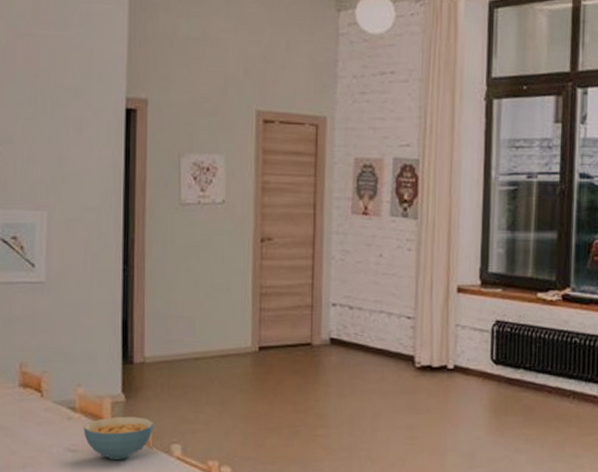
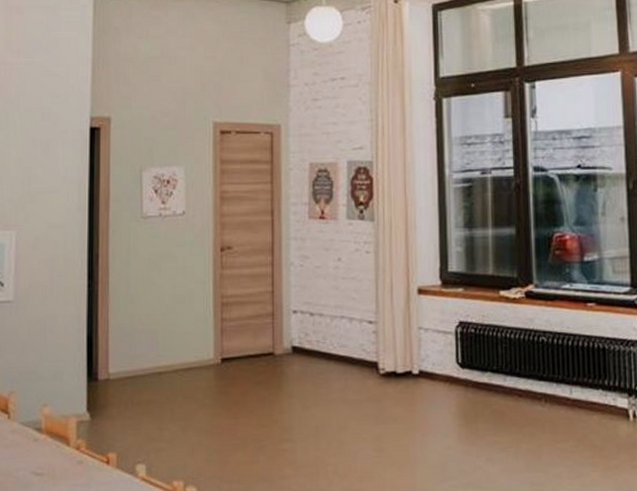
cereal bowl: present [83,416,154,460] -> none [49,436,119,483]

